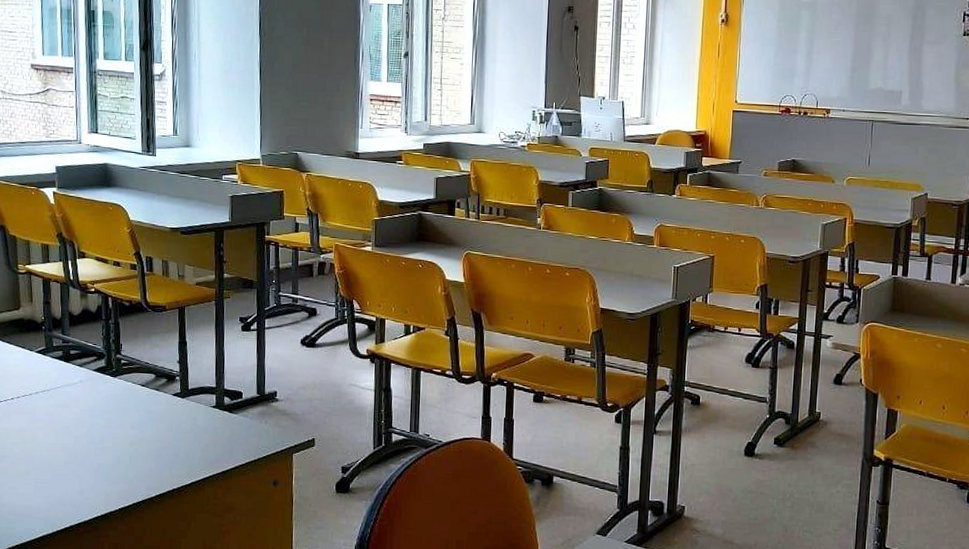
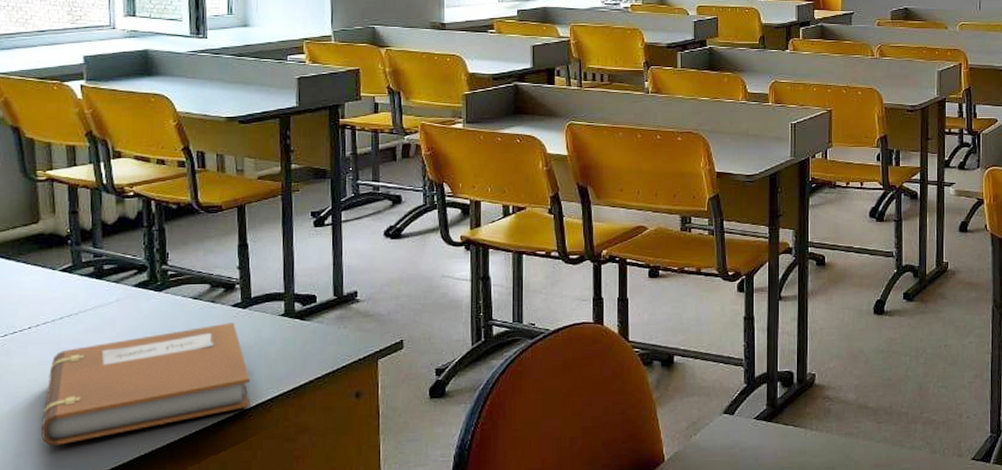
notebook: none [21,409,187,501] -> present [41,322,251,446]

